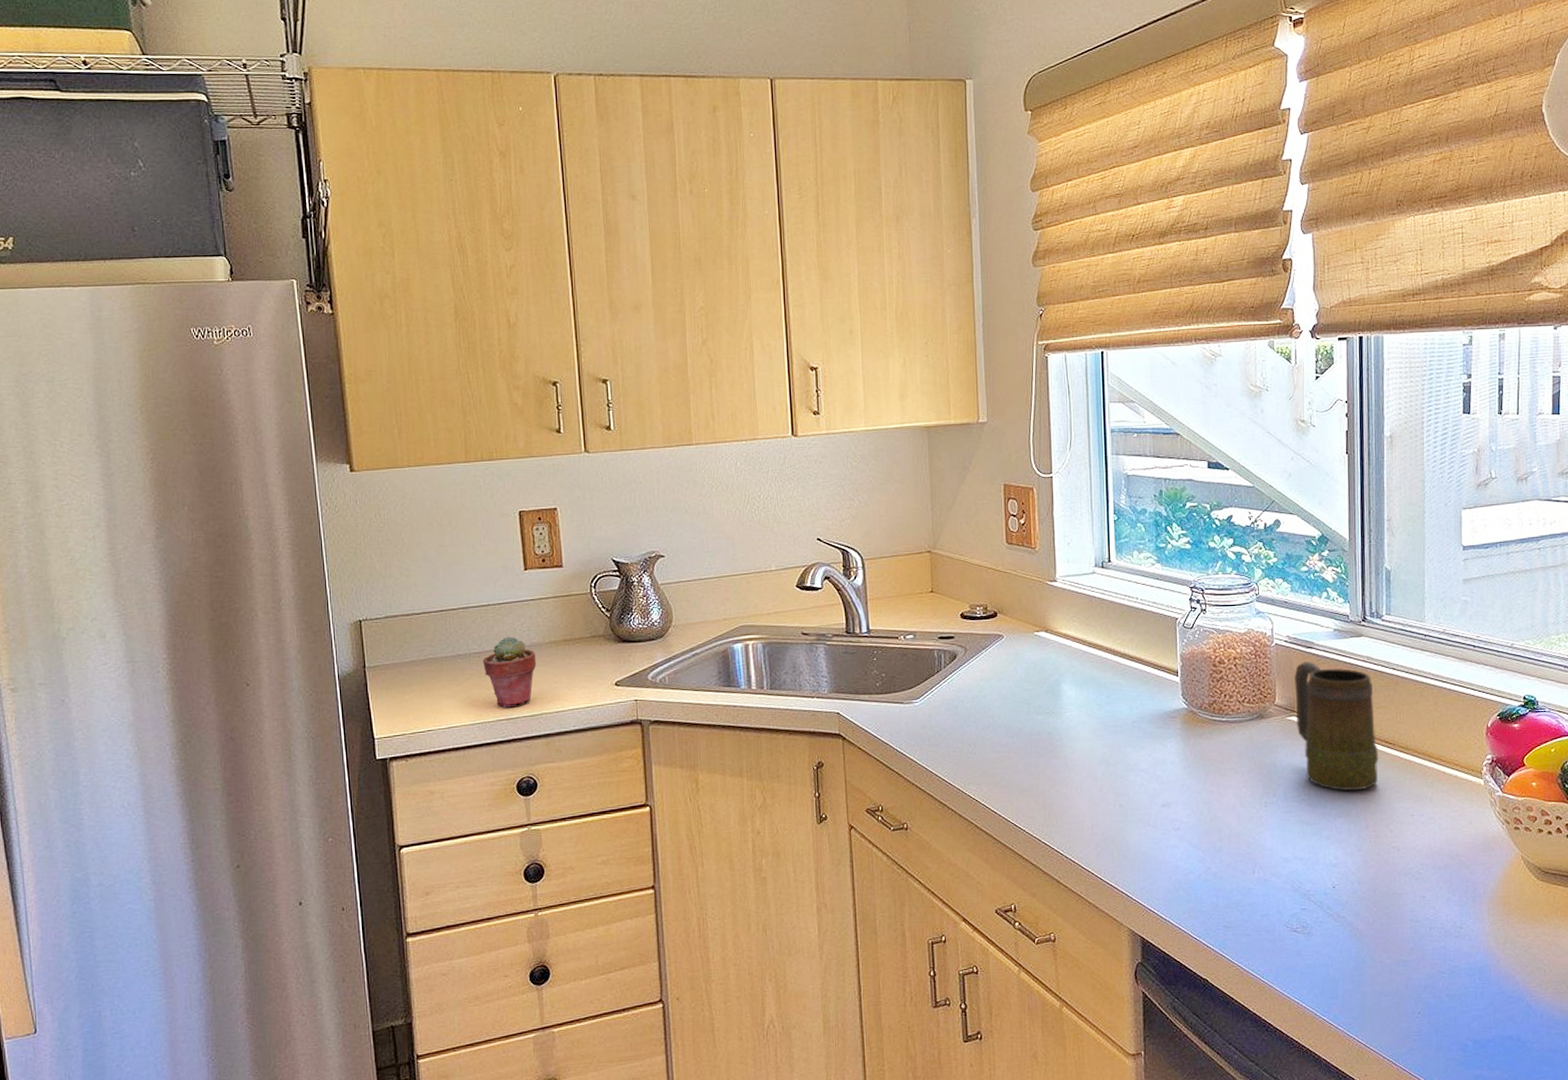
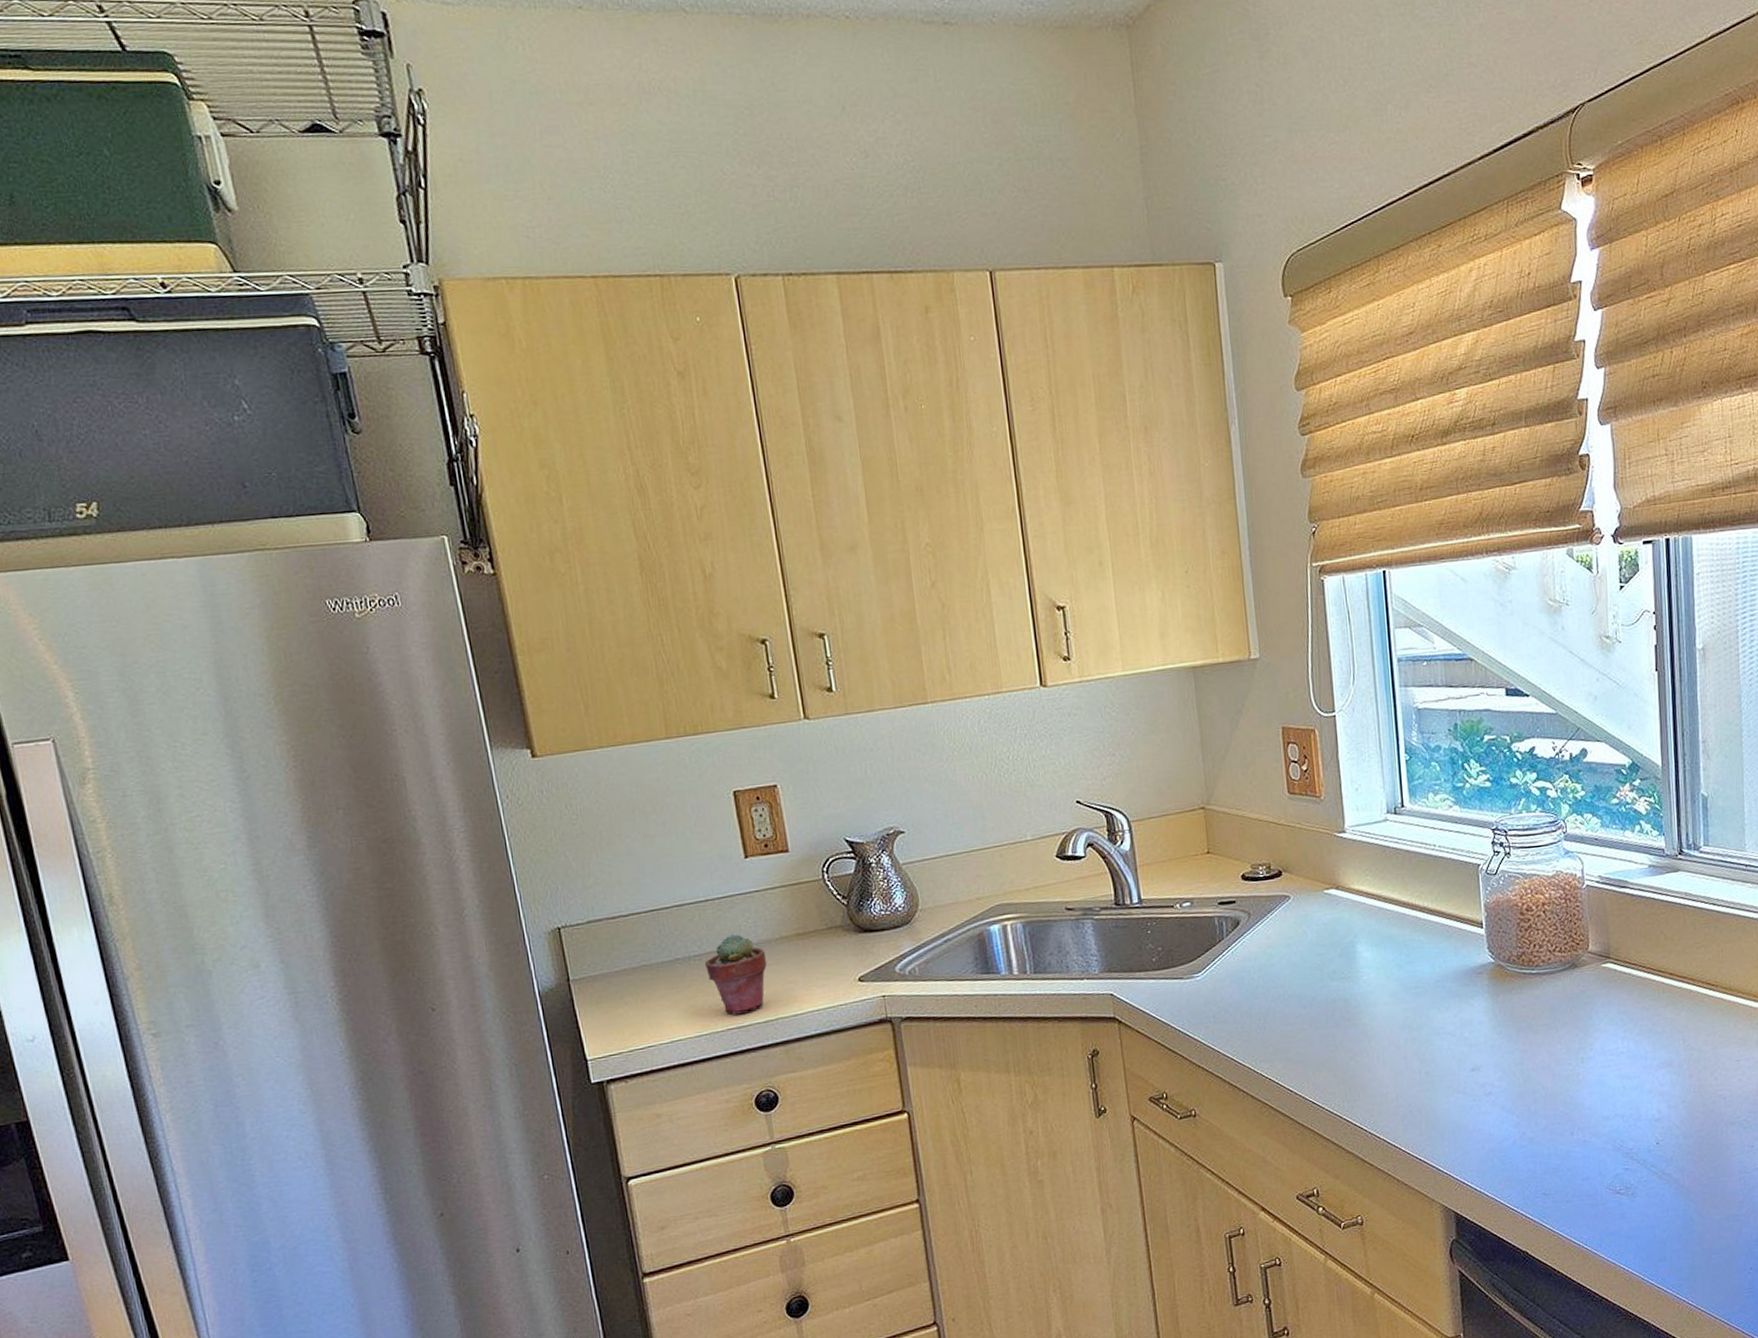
mug: present [1294,661,1379,791] -> none [1608,902,1701,1040]

